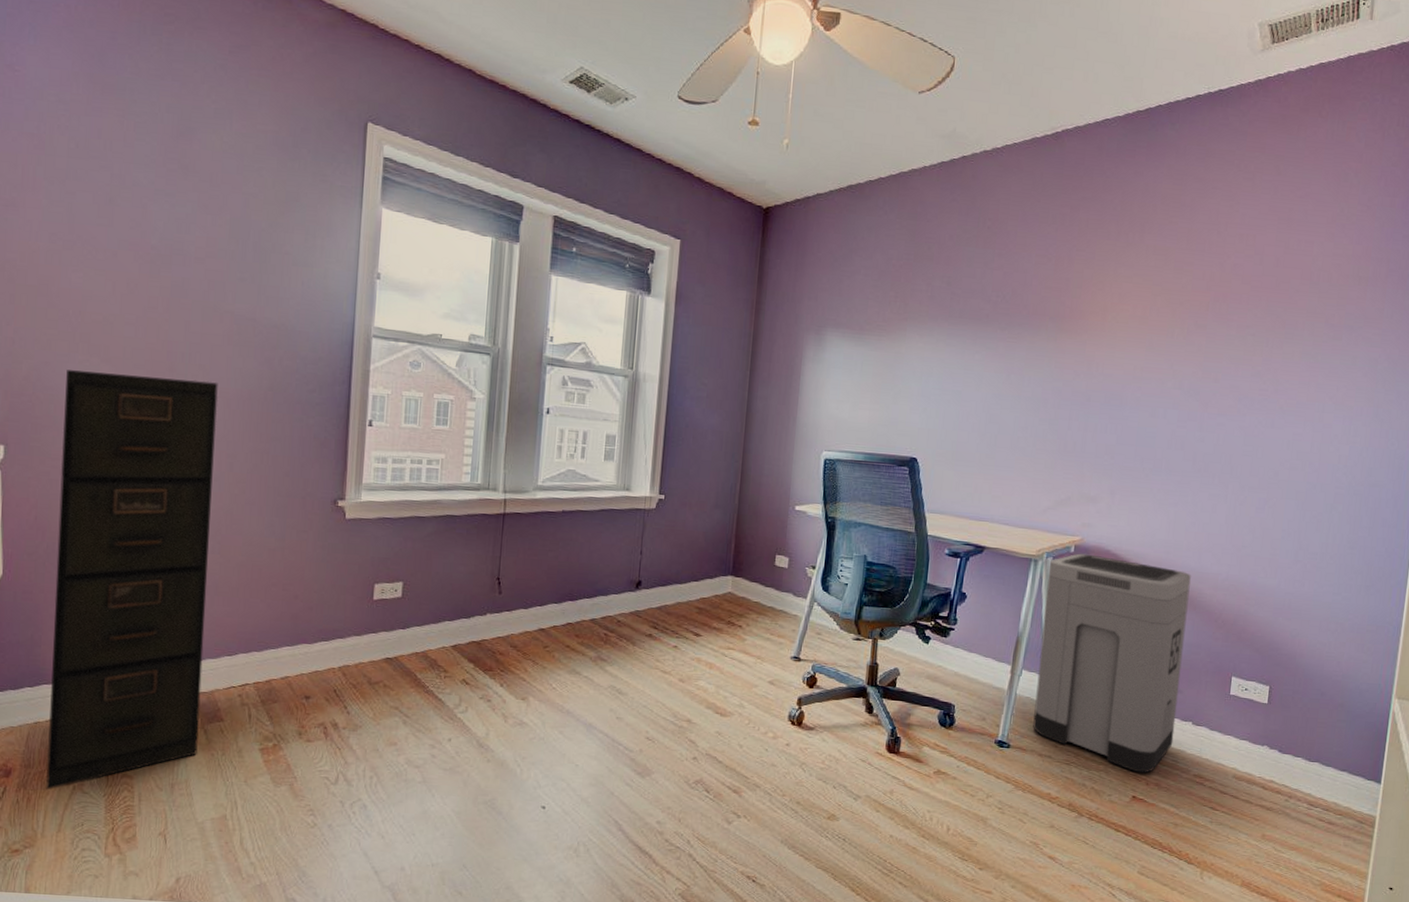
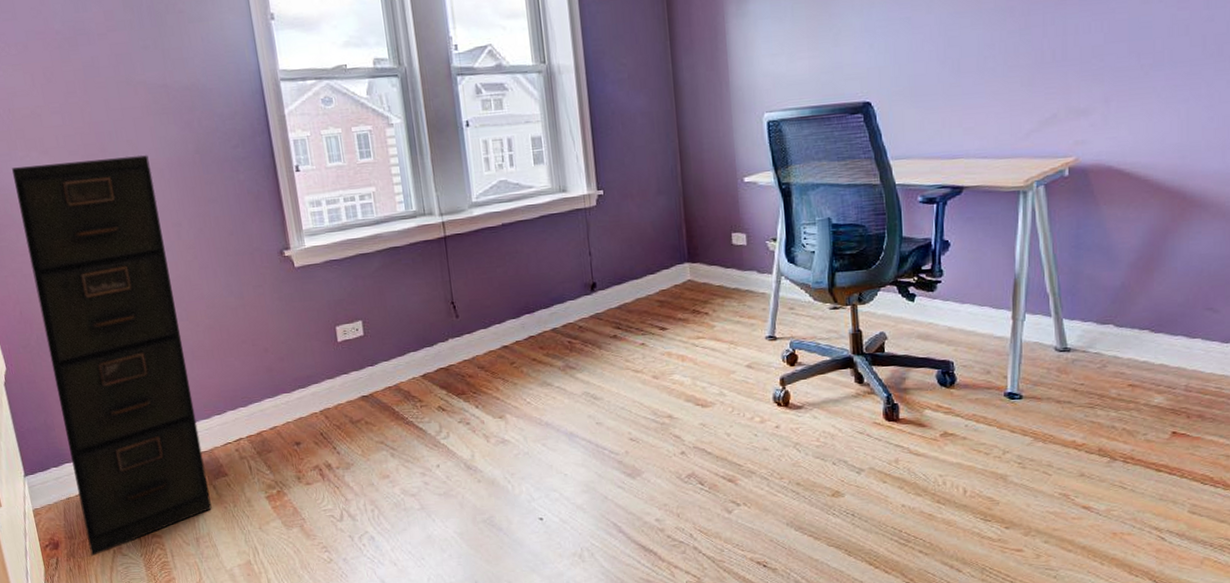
trash can: present [1033,553,1191,773] -> none [1041,174,1215,406]

